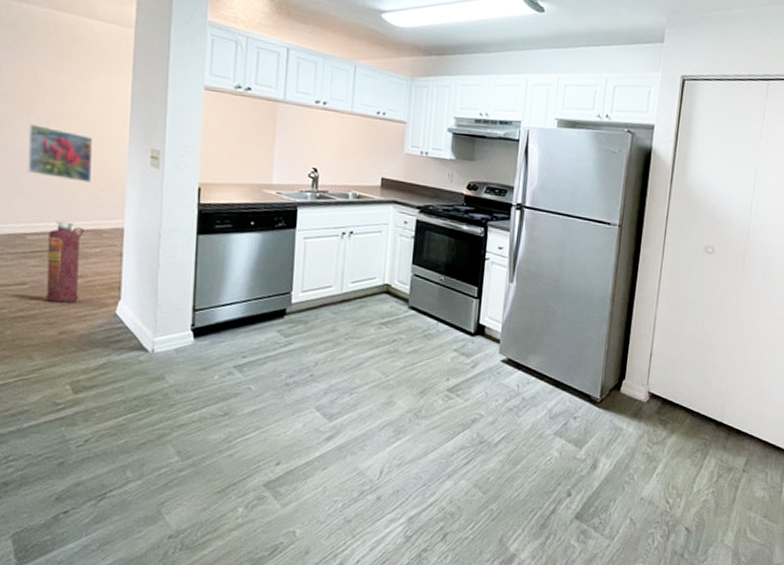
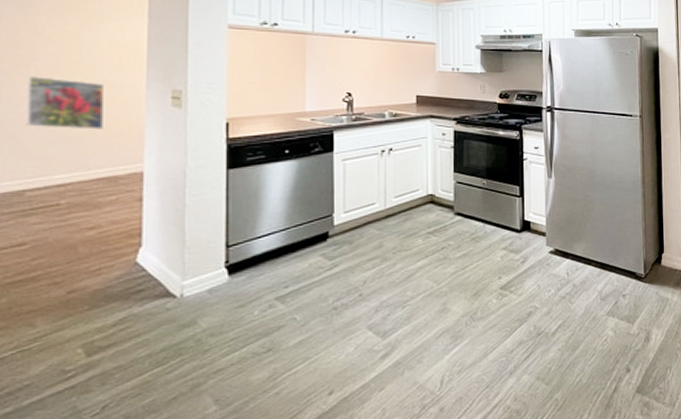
fire extinguisher: present [45,221,84,304] -> none [50,172,96,261]

